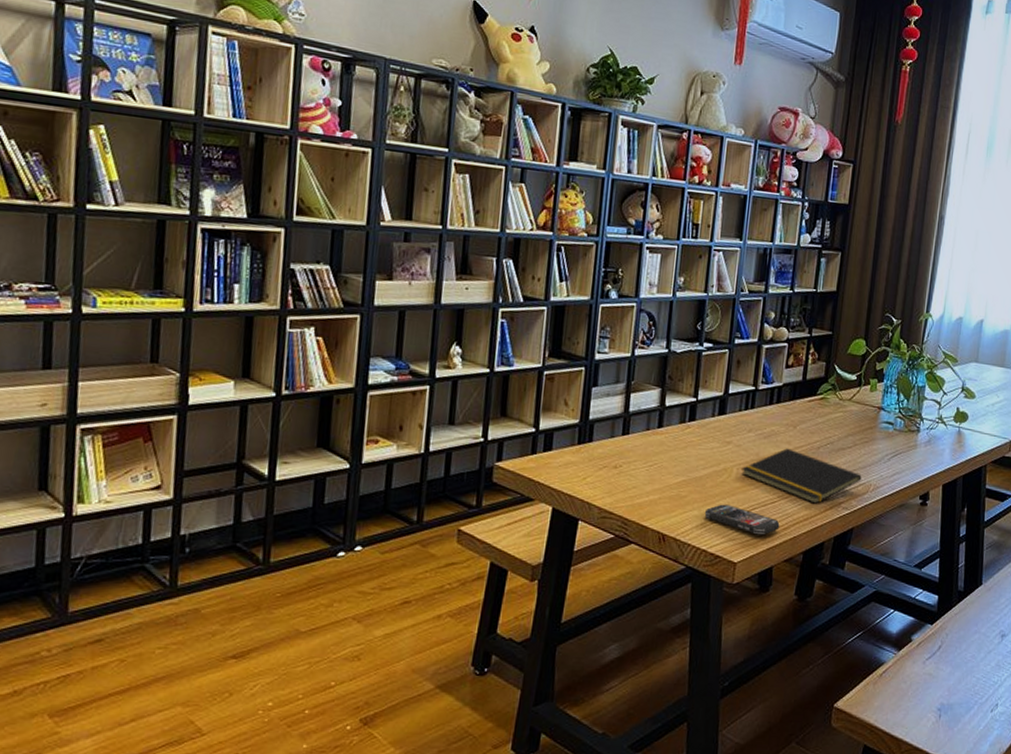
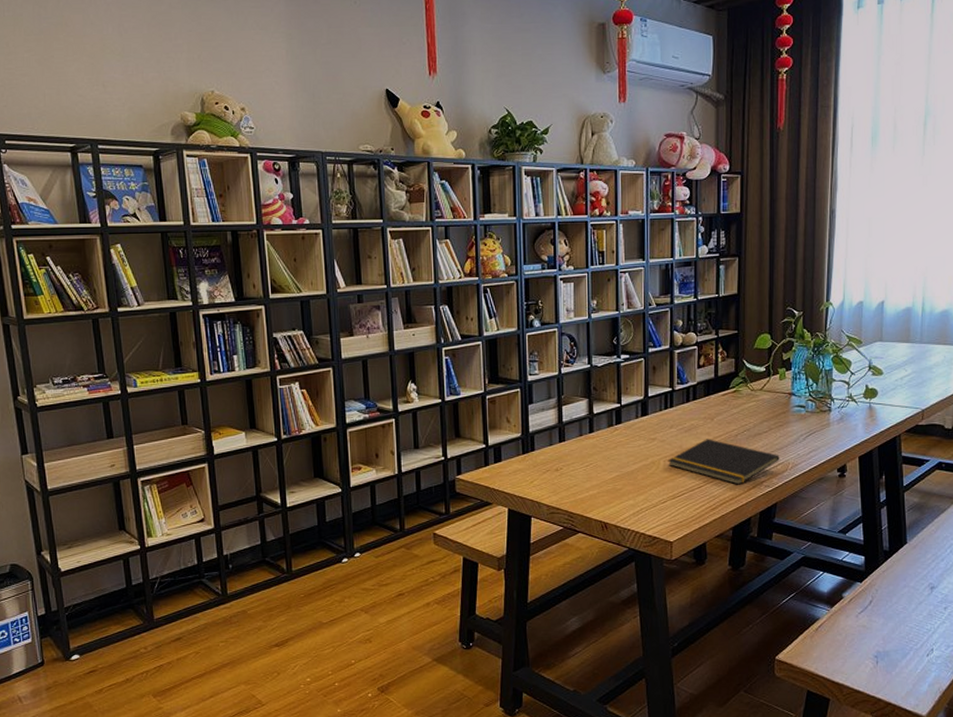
smartphone: present [704,504,780,536] -> none [639,492,708,517]

